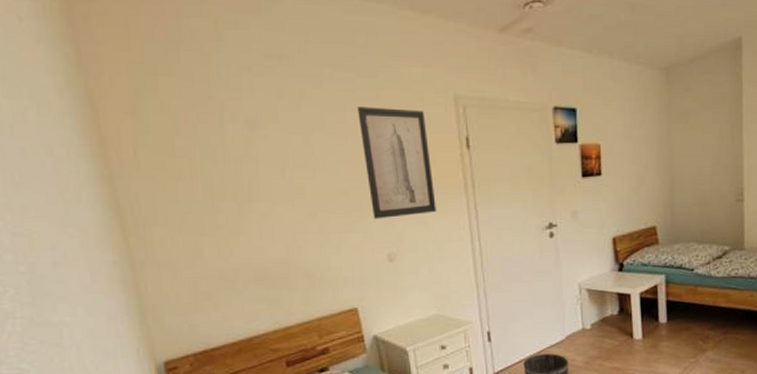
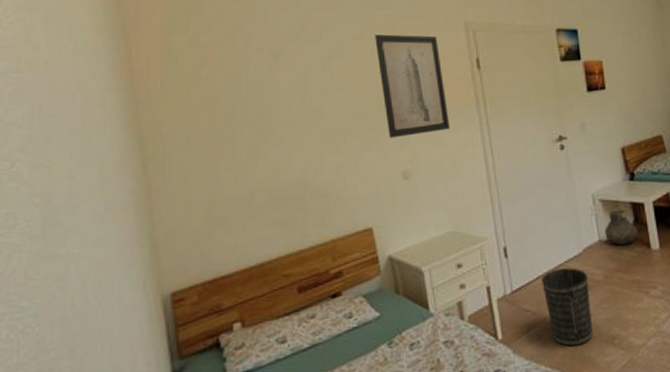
vase: none [589,298,622,334] -> present [605,208,638,245]

